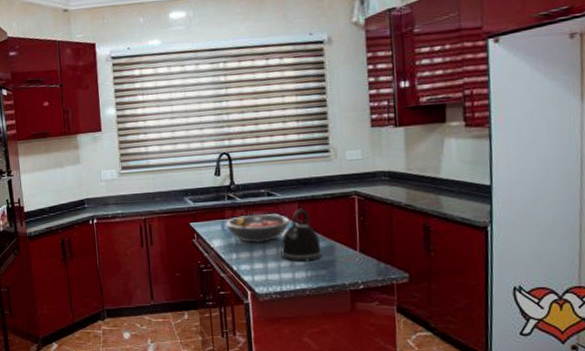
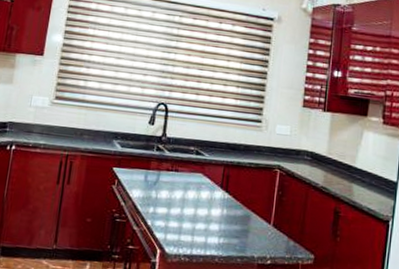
fruit bowl: present [225,214,290,243] -> none [148,169,213,201]
kettle: present [281,208,322,262] -> none [197,172,238,228]

